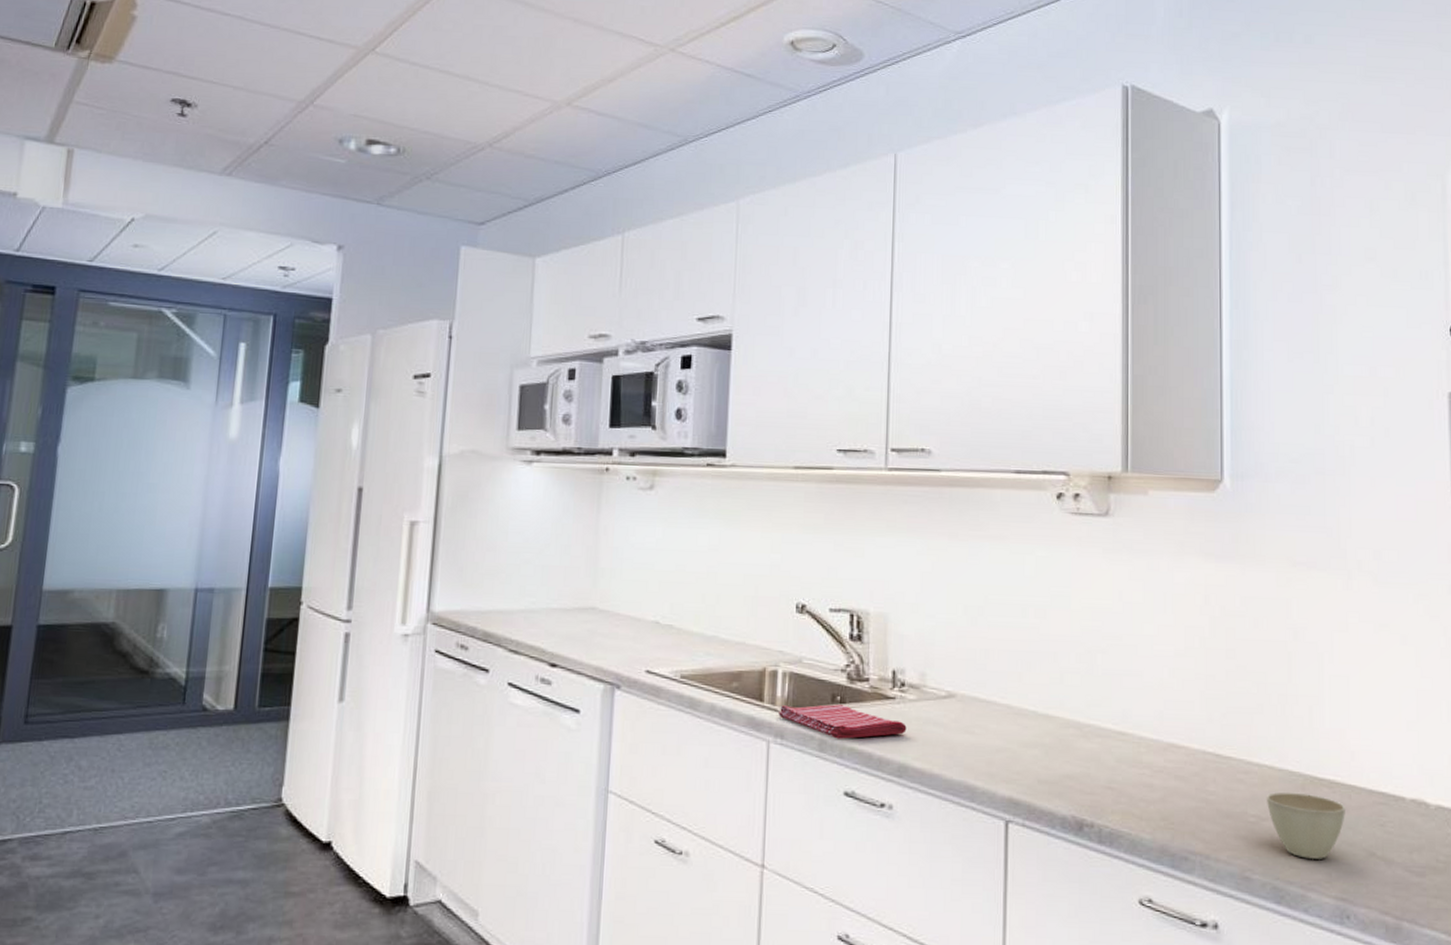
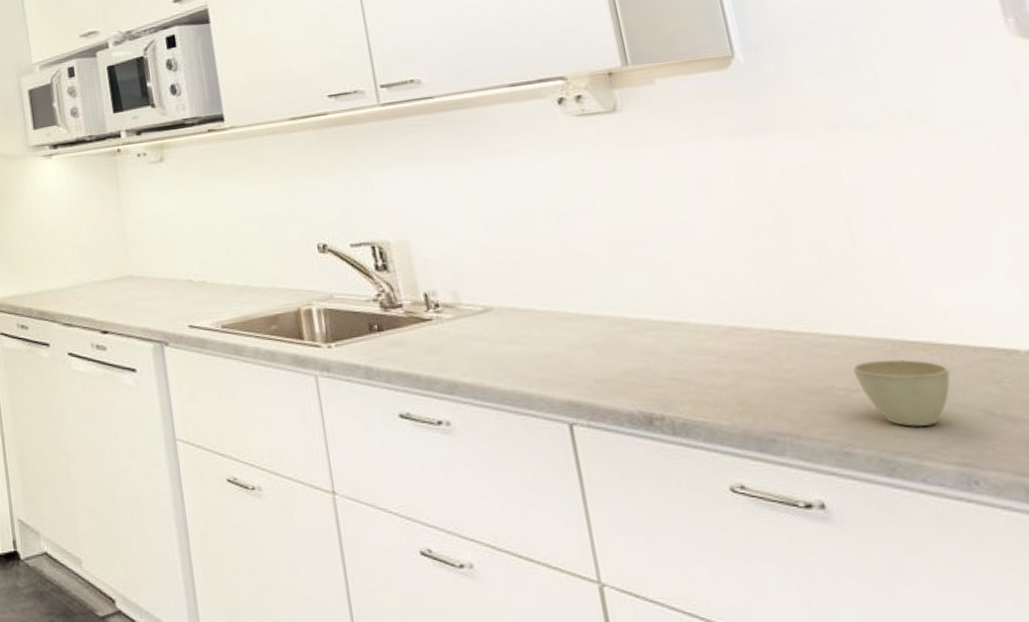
dish towel: present [778,704,907,739] -> none [320,332,449,366]

